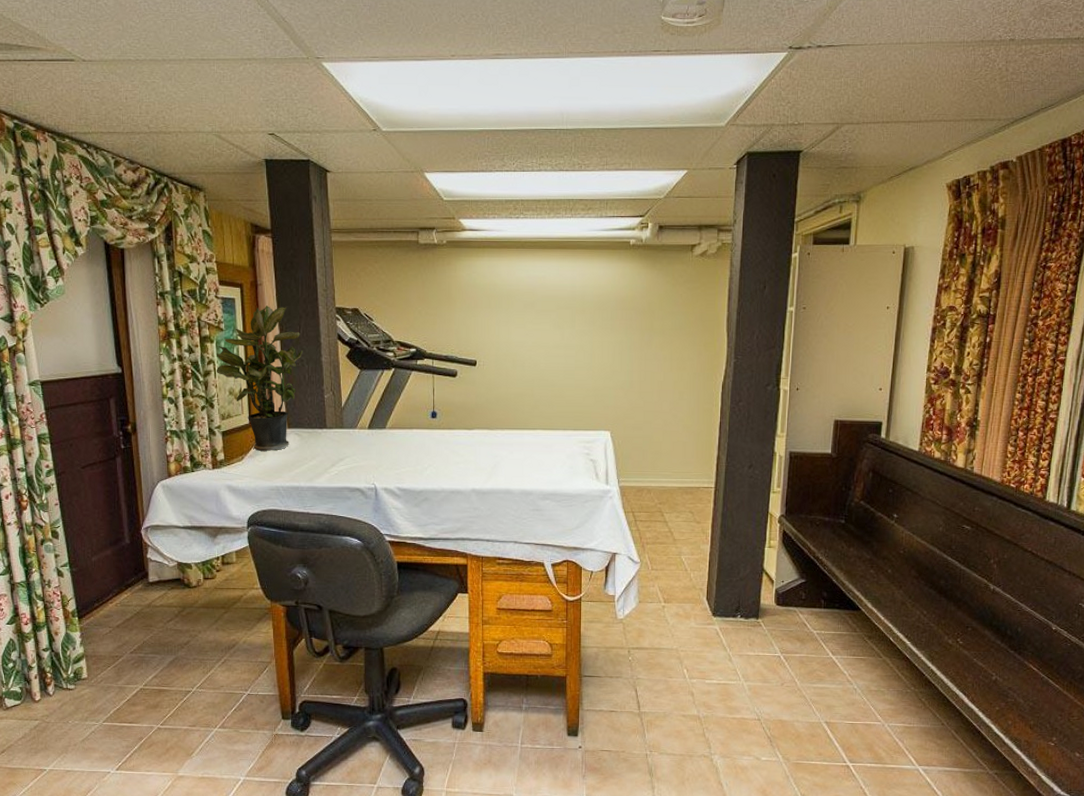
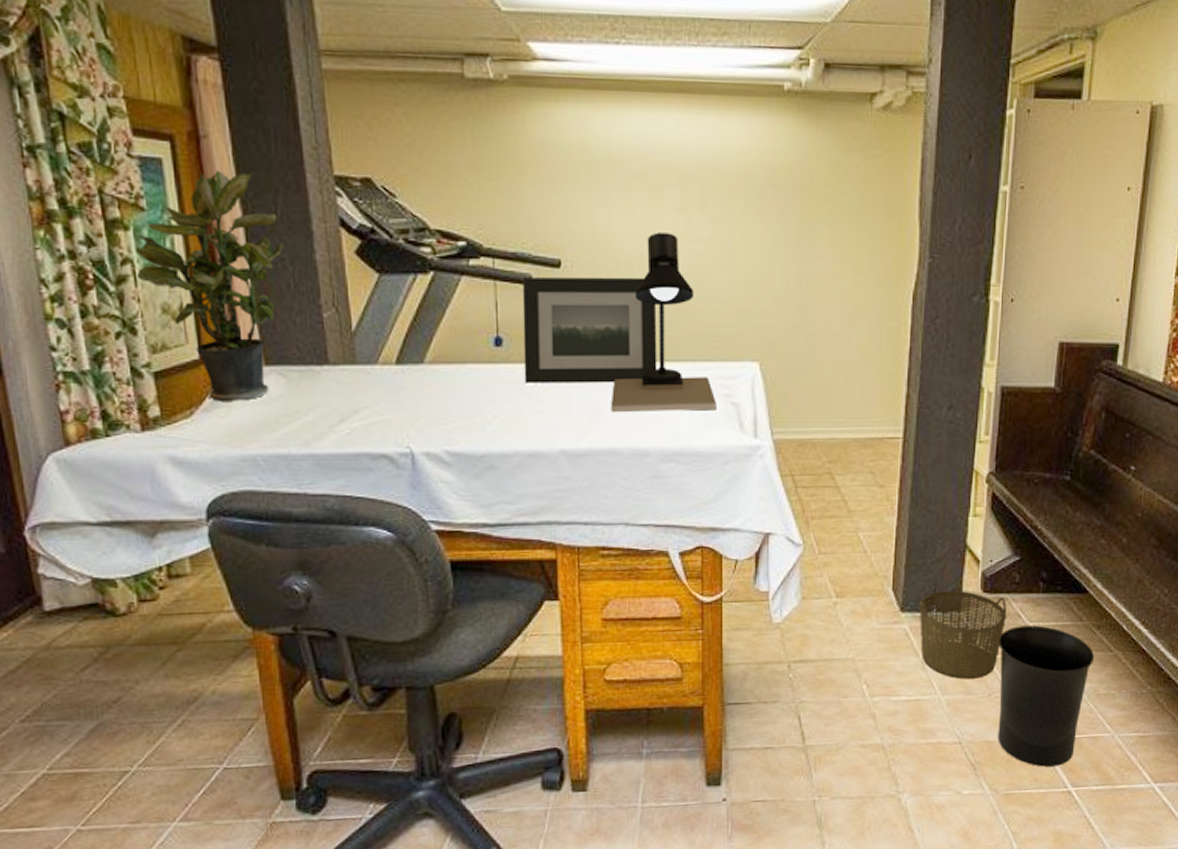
picture frame: none [450,372,540,444] -> present [522,277,657,384]
desk lamp: none [506,342,580,465] -> present [610,232,716,413]
basket: none [726,602,795,671] -> present [919,590,1007,679]
waste bin: none [789,632,867,745] -> present [998,625,1095,767]

